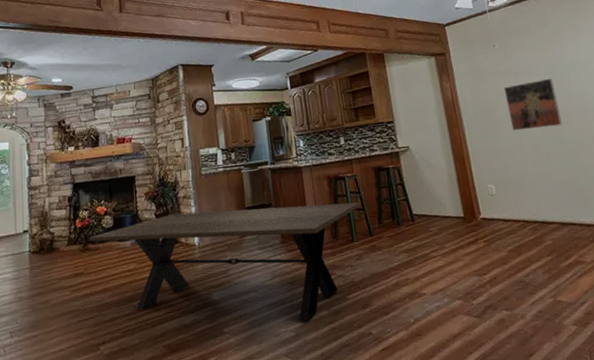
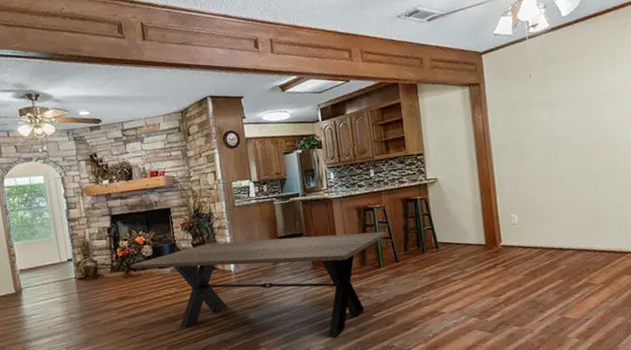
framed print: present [504,78,562,131] -> none [536,109,590,163]

